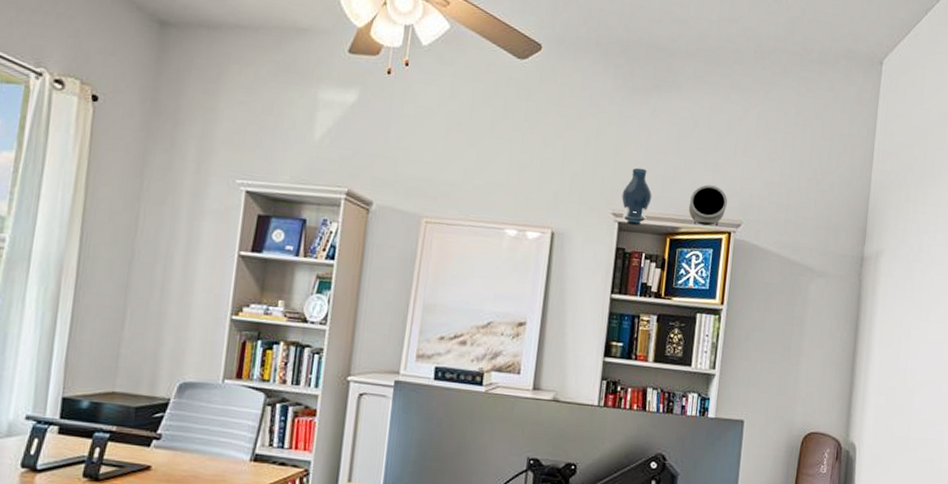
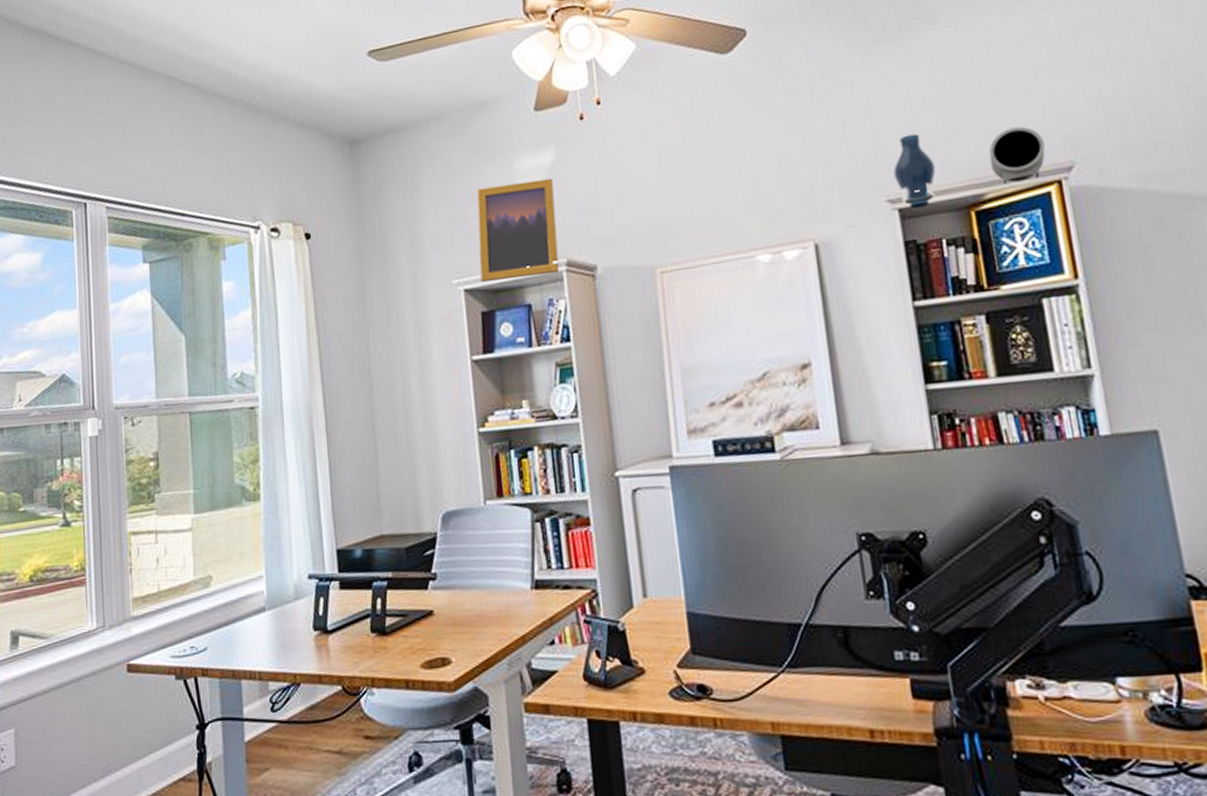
picture frame: none [264,104,352,199] -> present [477,178,560,283]

